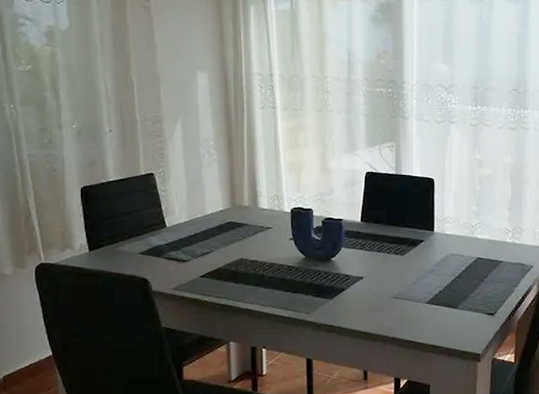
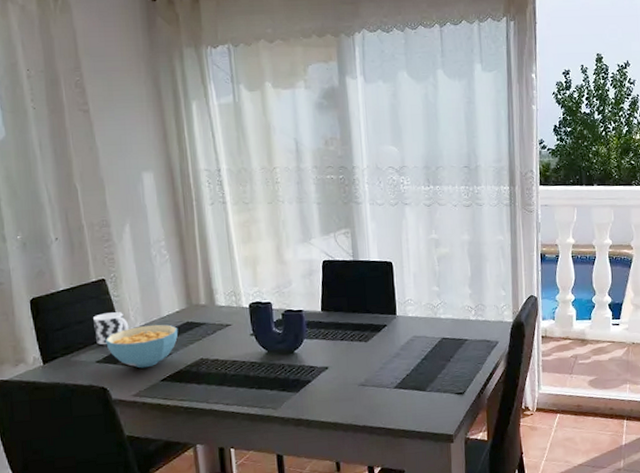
cup: none [140,206,174,238] -> present [93,312,129,345]
cereal bowl: none [150,221,221,263] -> present [105,324,178,368]

